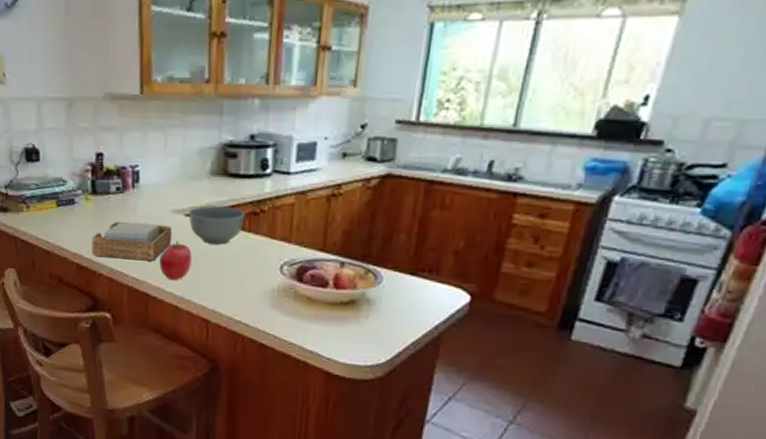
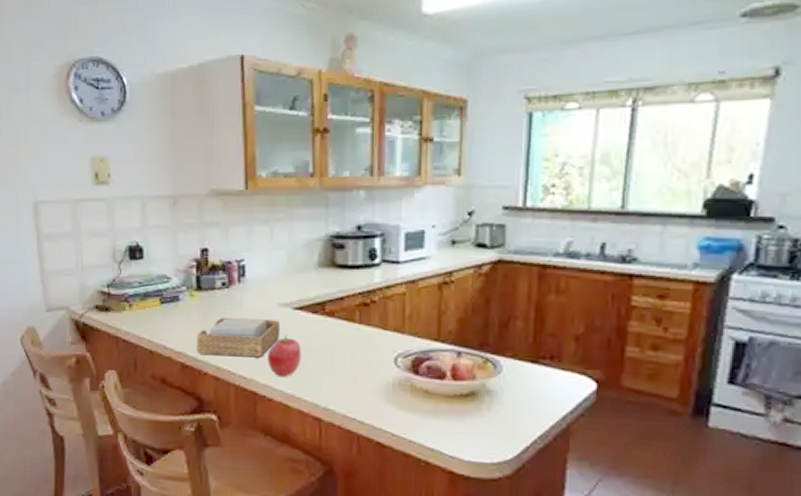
bowl: present [188,205,245,245] -> none [296,298,355,338]

